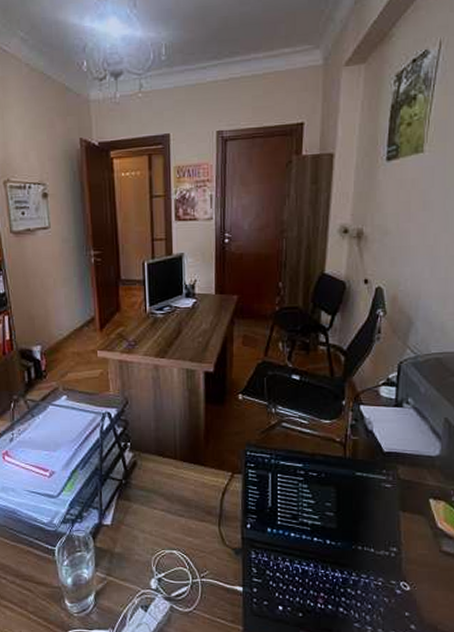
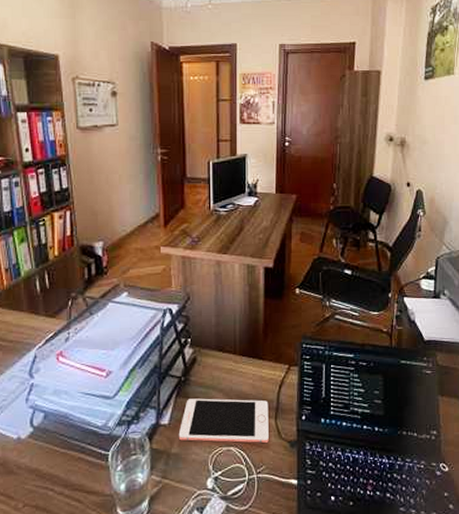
cell phone: none [121,501,212,548] -> present [178,398,269,443]

